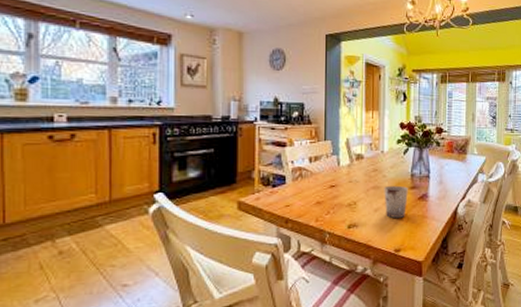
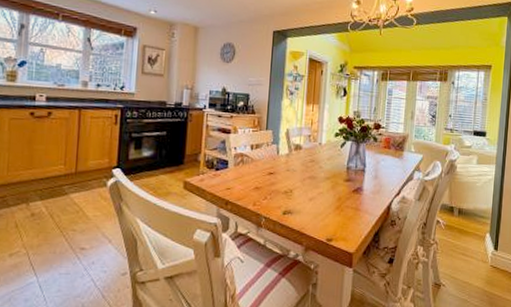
cup: present [384,185,408,218] -> none [319,176,343,209]

